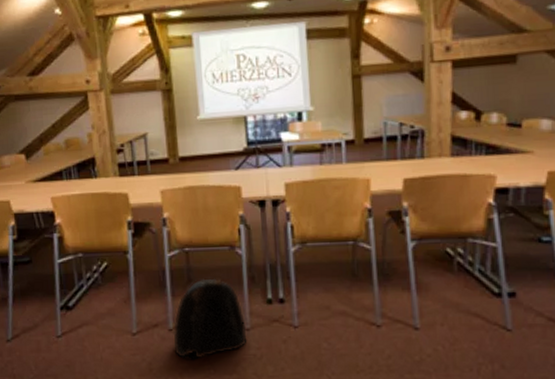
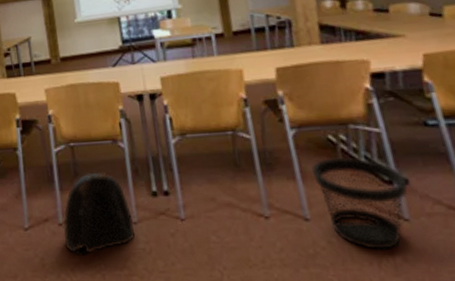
wastebasket: none [426,270,515,357] -> present [311,157,408,250]

